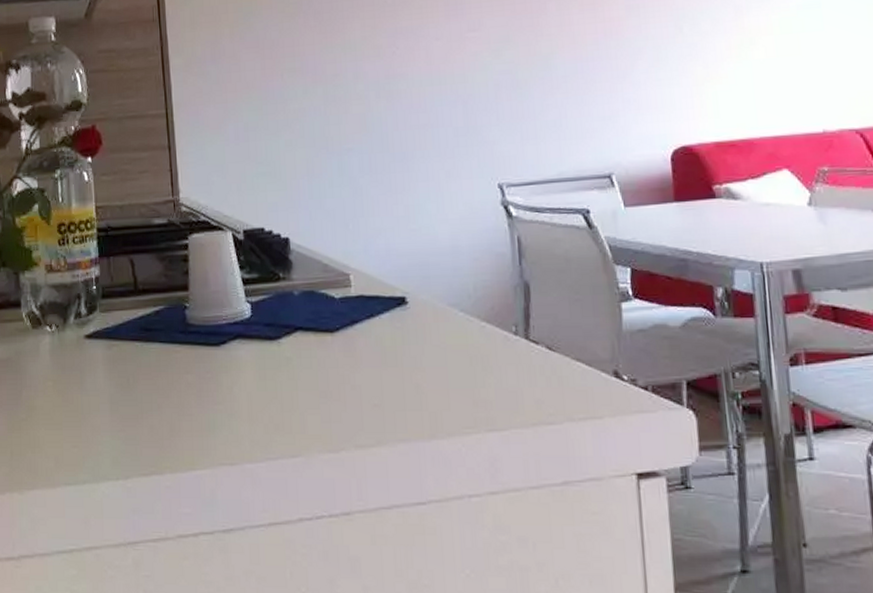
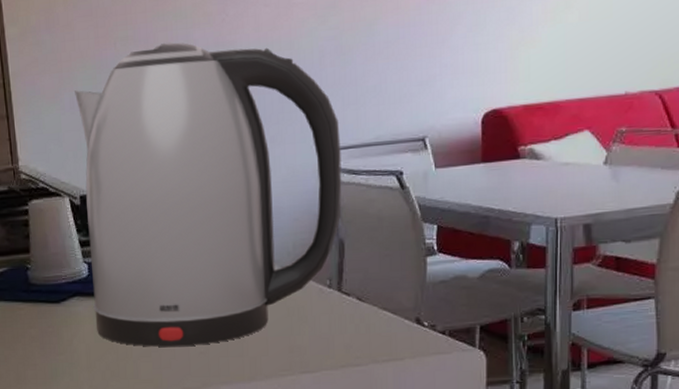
kettle: none [240,74,525,398] -> present [75,42,342,347]

